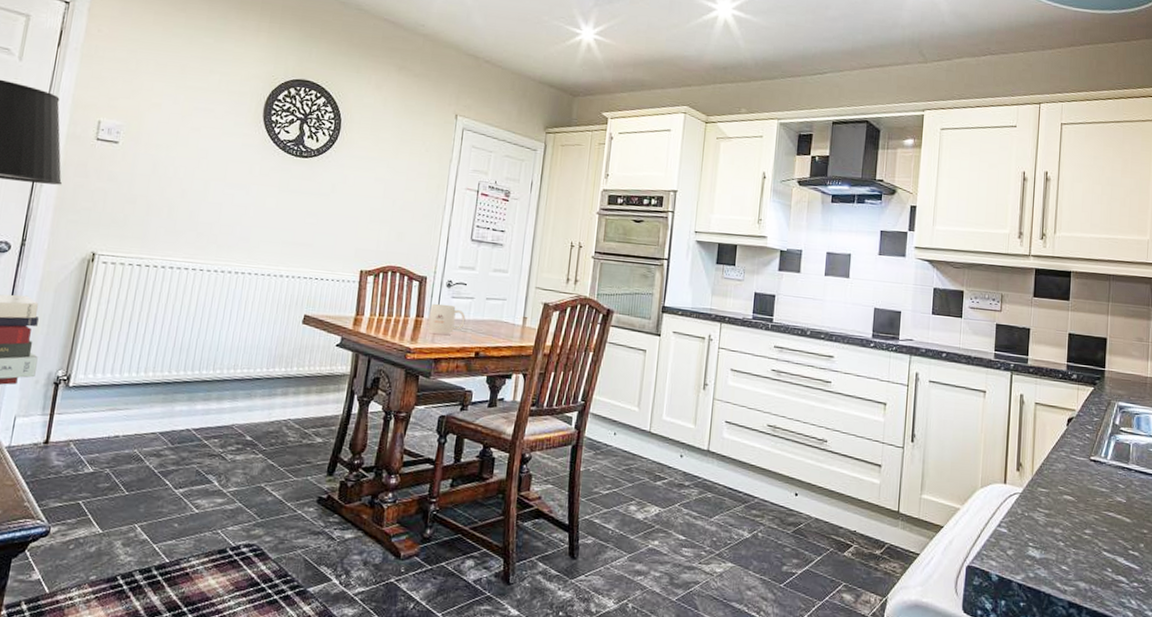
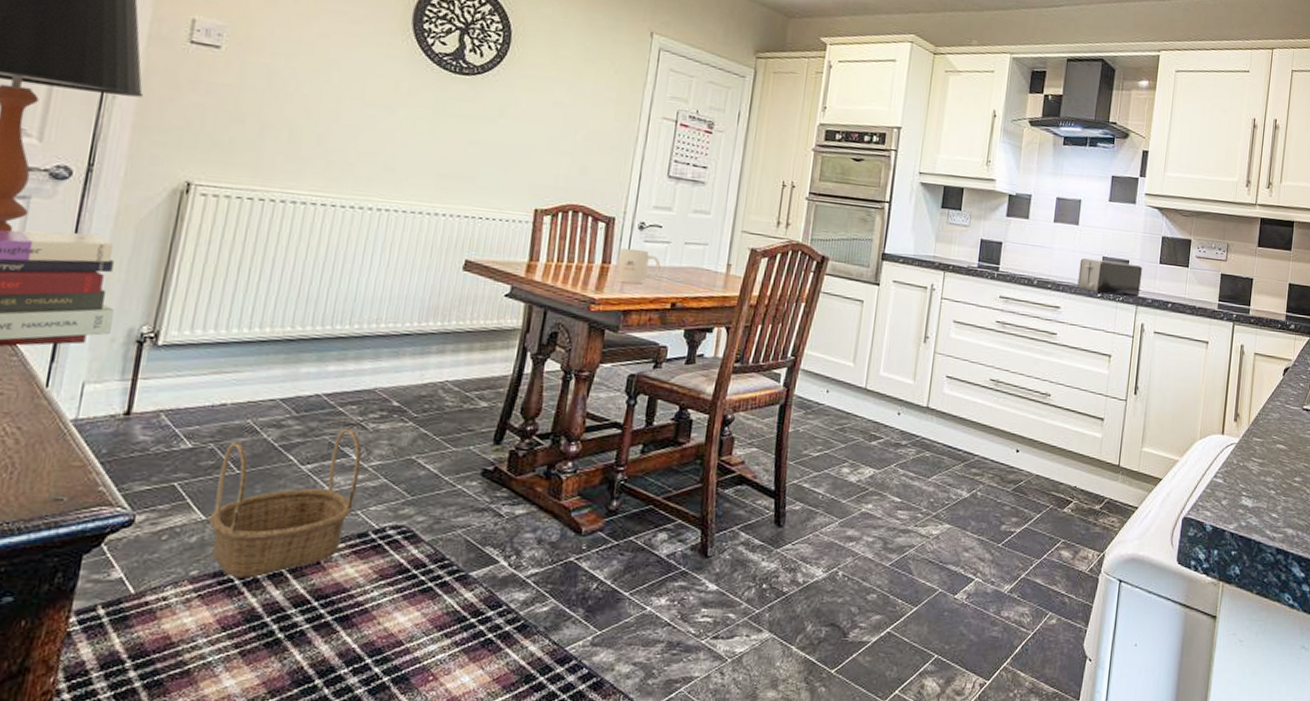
basket: none [104,458,222,585] -> present [209,428,362,579]
toaster: none [850,310,915,347] -> present [1077,258,1143,297]

